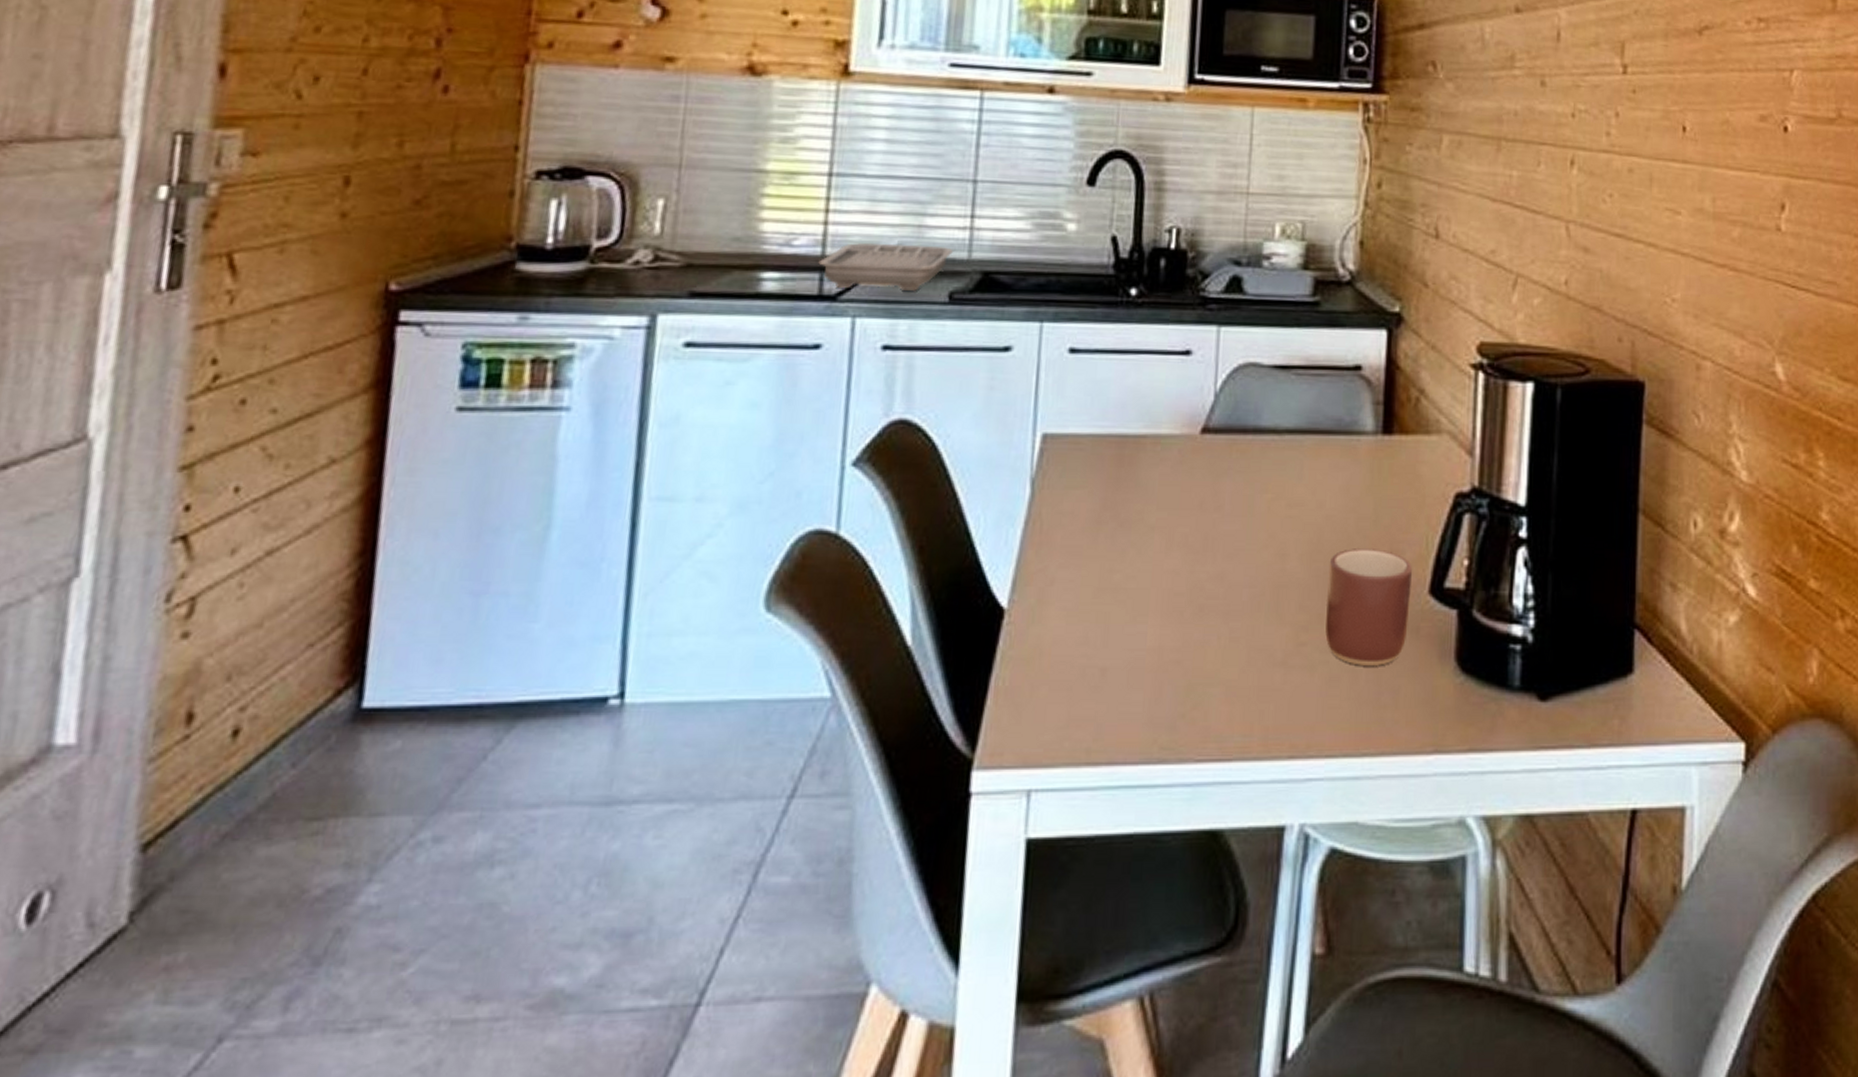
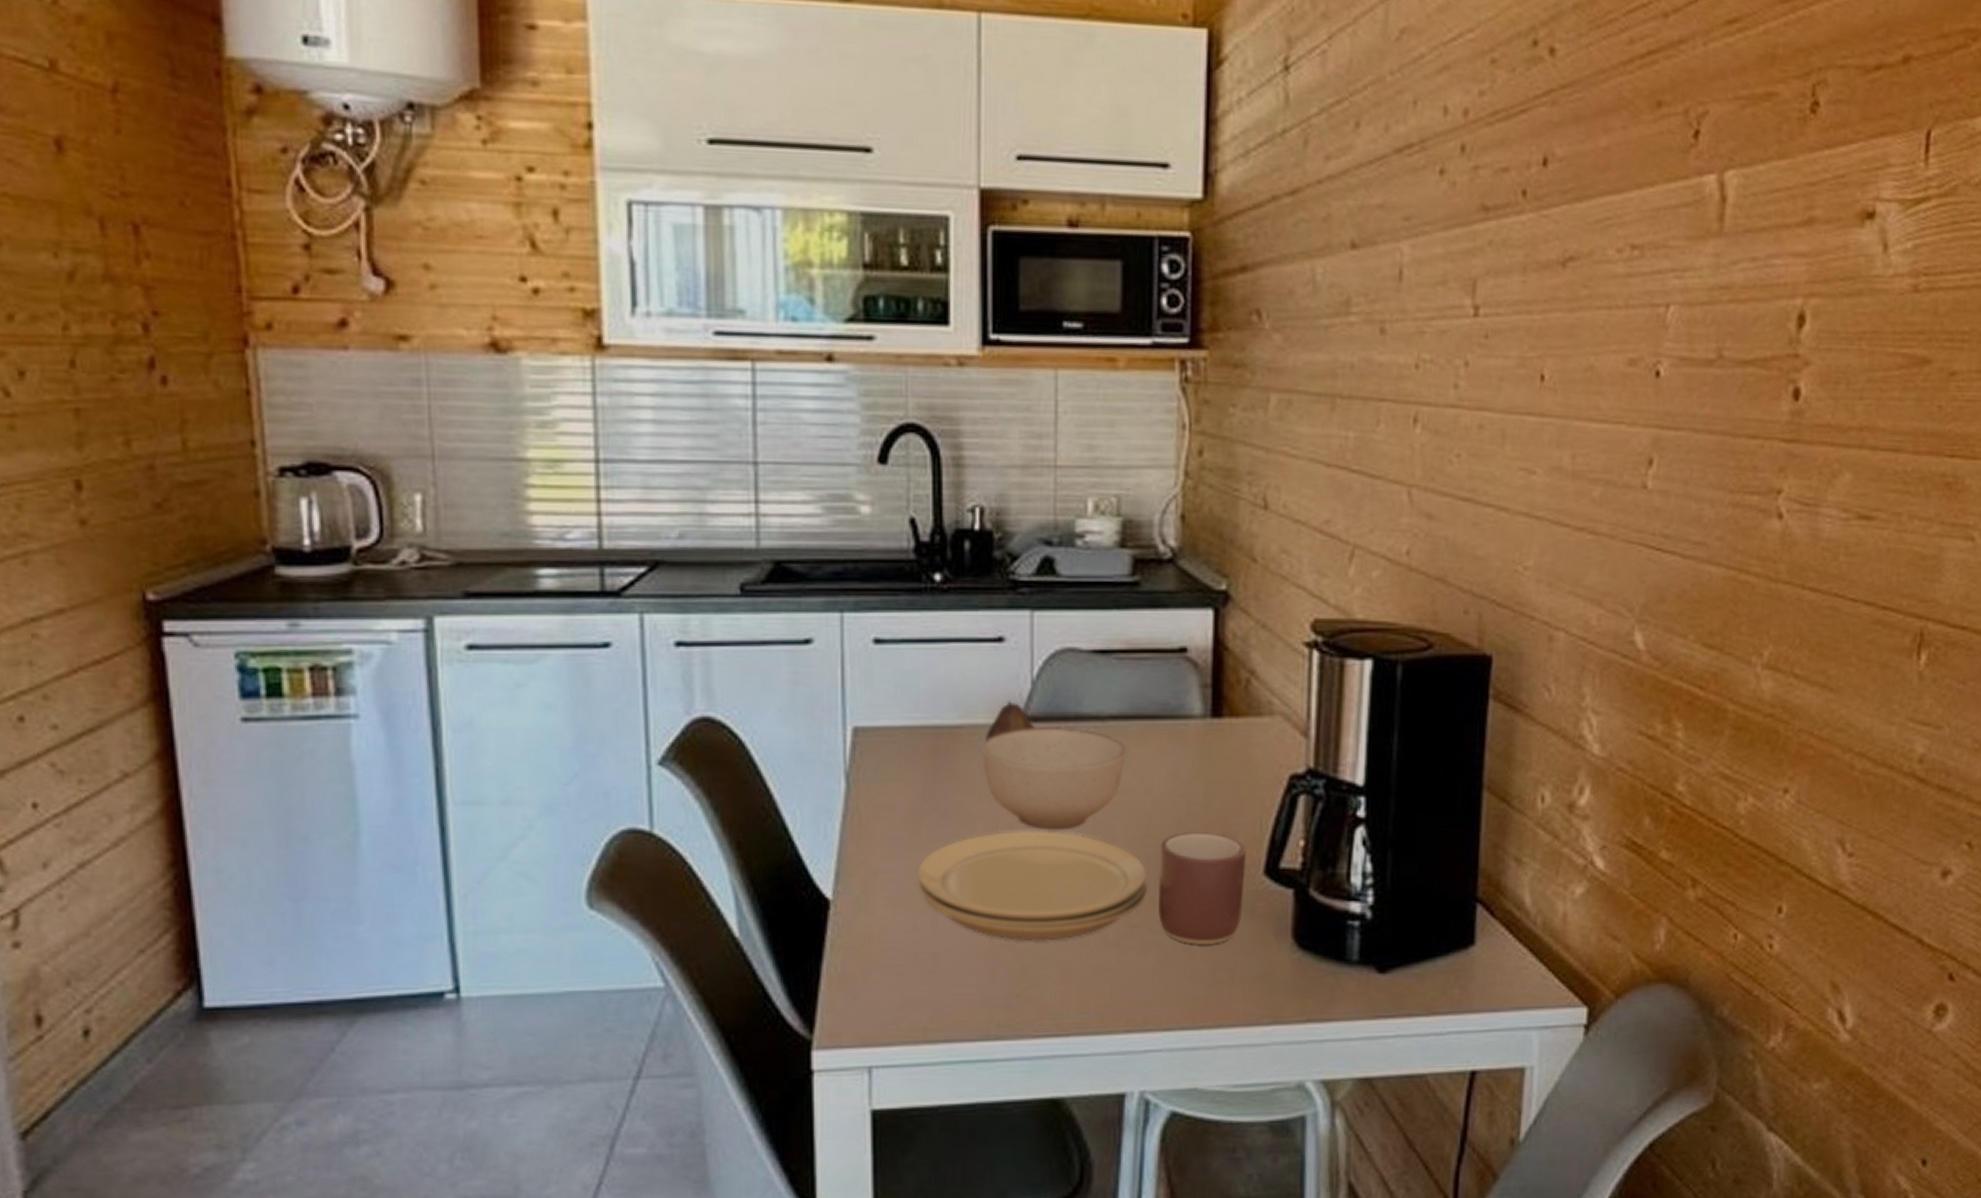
dish rack: present [818,242,954,292] -> none [596,533,741,585]
plate: none [1091,543,1317,658] -> present [917,831,1149,941]
bowl: none [1164,439,1301,541] -> present [982,728,1126,829]
fruit: none [1167,411,1215,451] -> present [985,700,1035,741]

